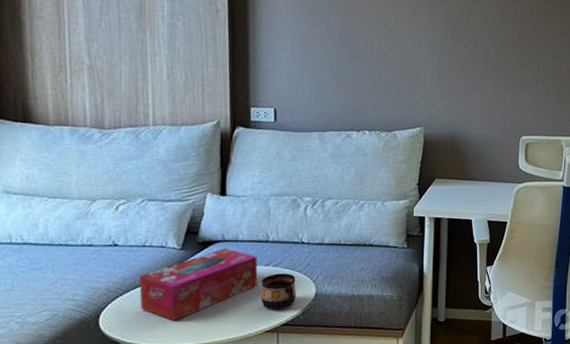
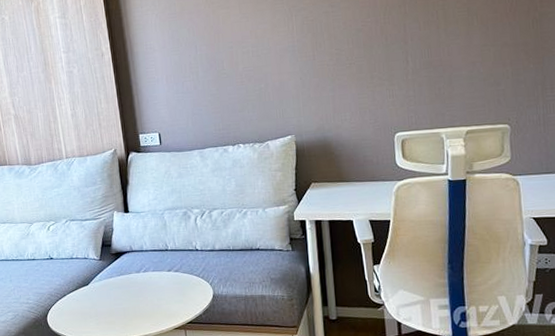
tissue box: present [139,248,258,321] -> none [72,257,164,319]
cup: present [261,273,297,310] -> none [166,277,197,310]

